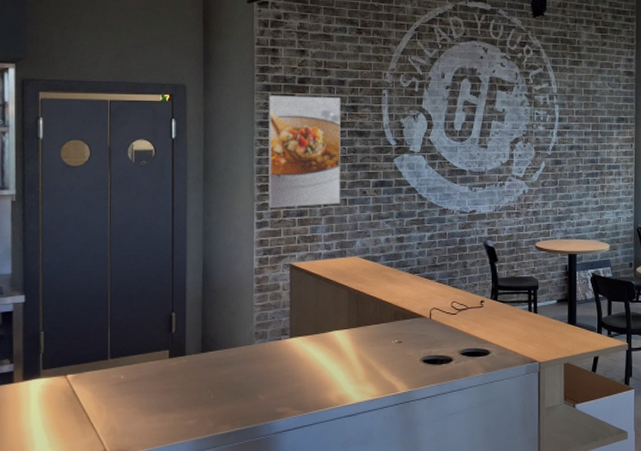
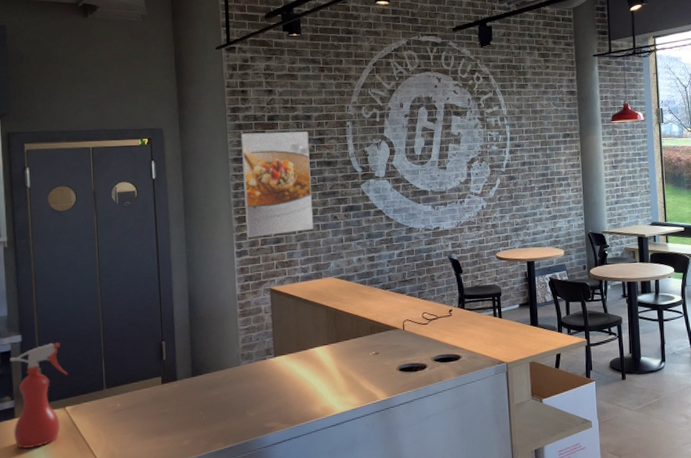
spray bottle: none [11,306,71,416] -> present [10,343,68,449]

